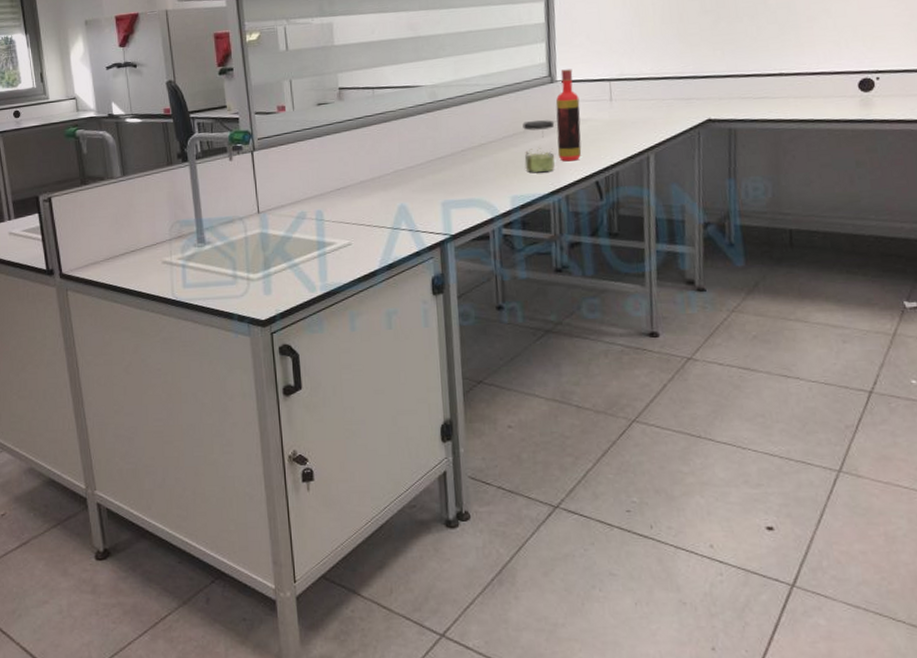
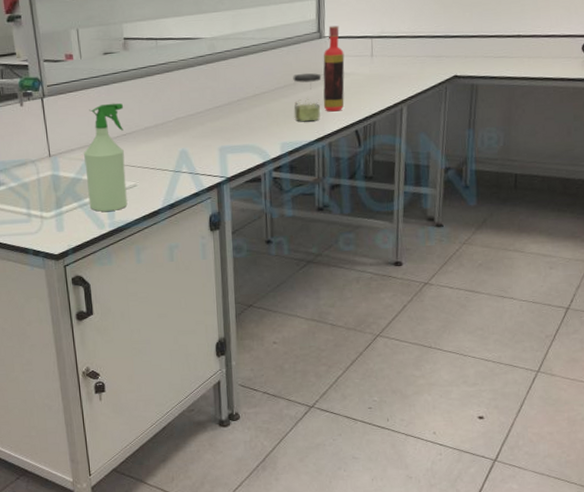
spray bottle: none [294,155,341,273] -> present [83,103,128,212]

